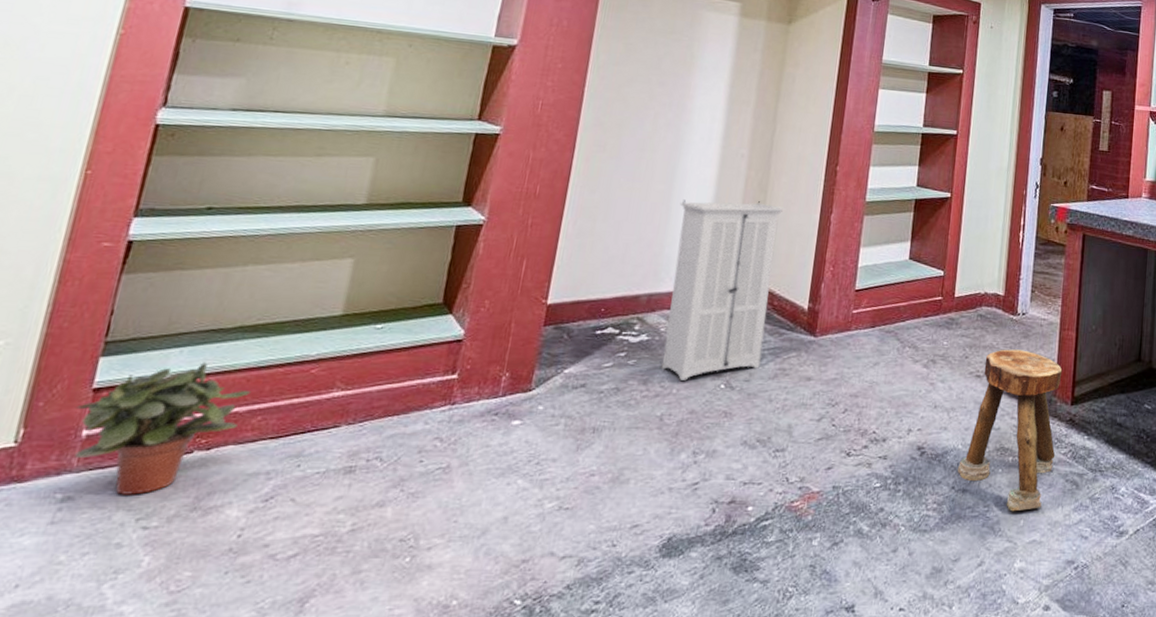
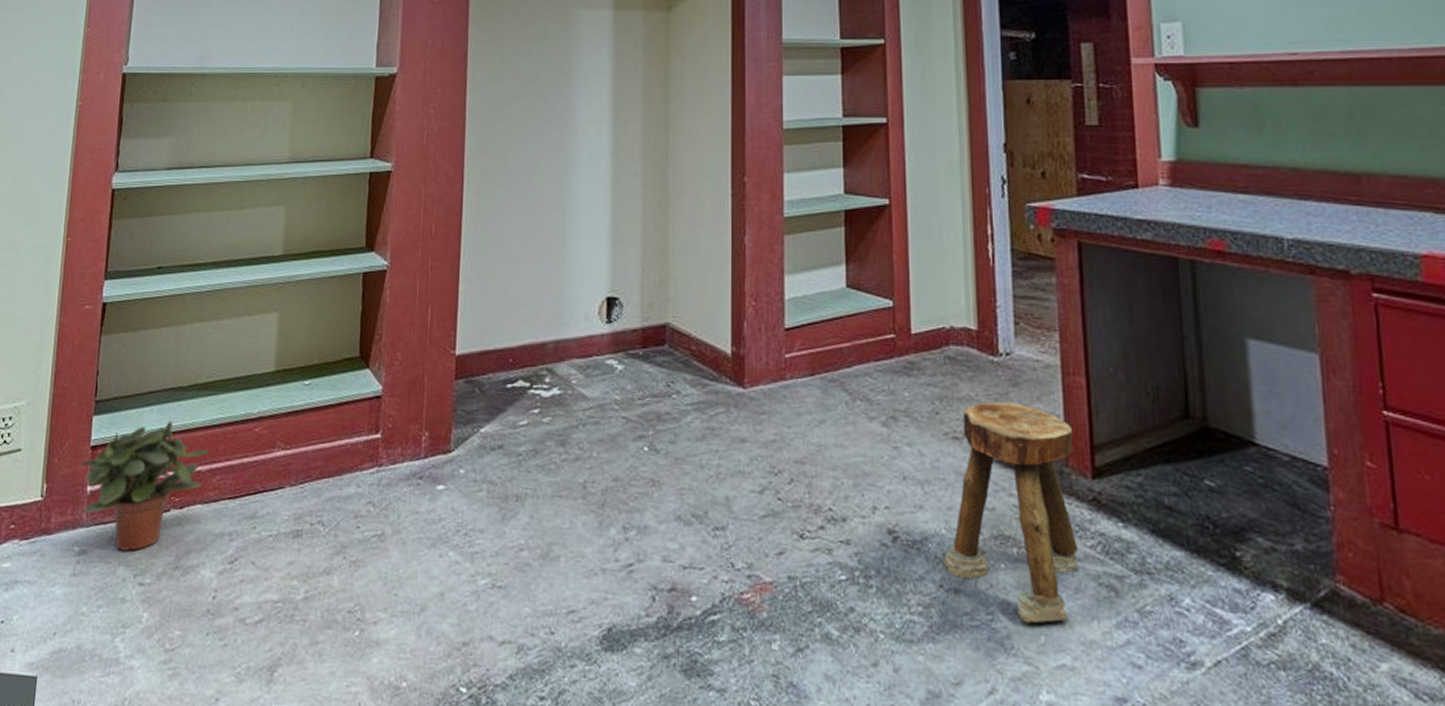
storage cabinet: present [661,199,785,381] -> none [575,226,691,442]

